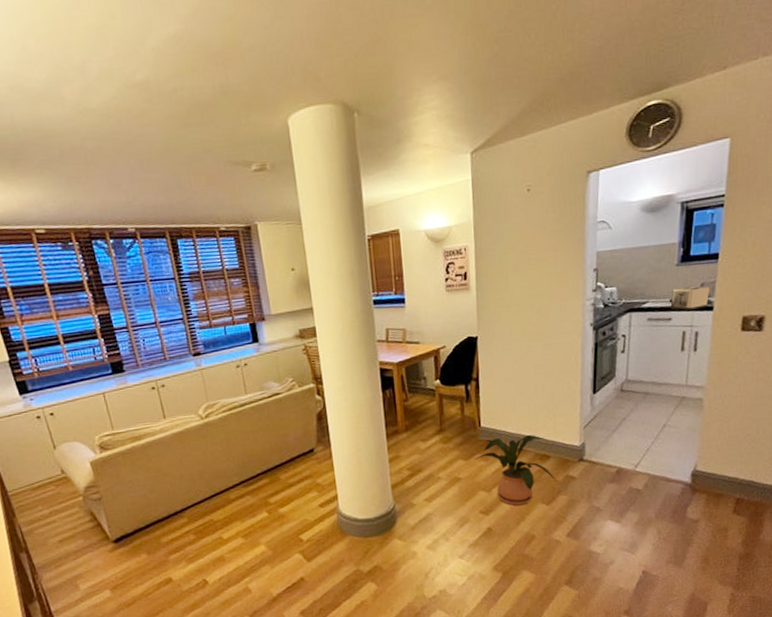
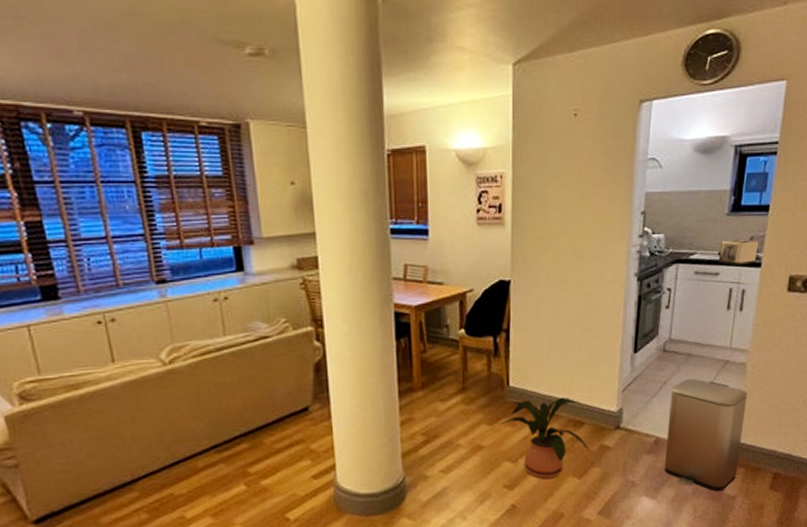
pedal bin: none [627,414,706,516] -> present [664,378,747,491]

